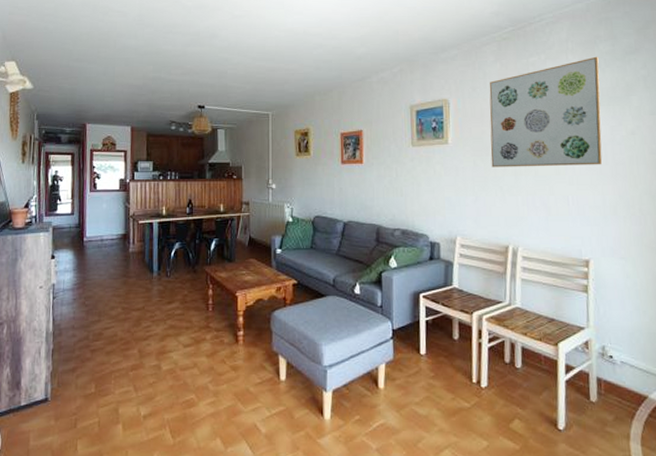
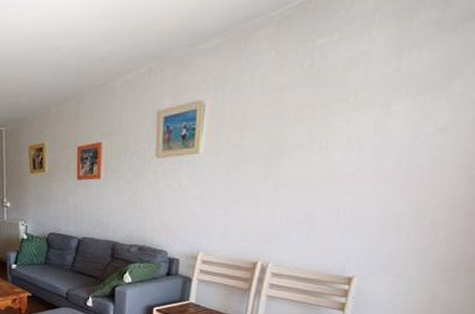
wall art: present [489,56,603,168] -> none [248,29,417,178]

